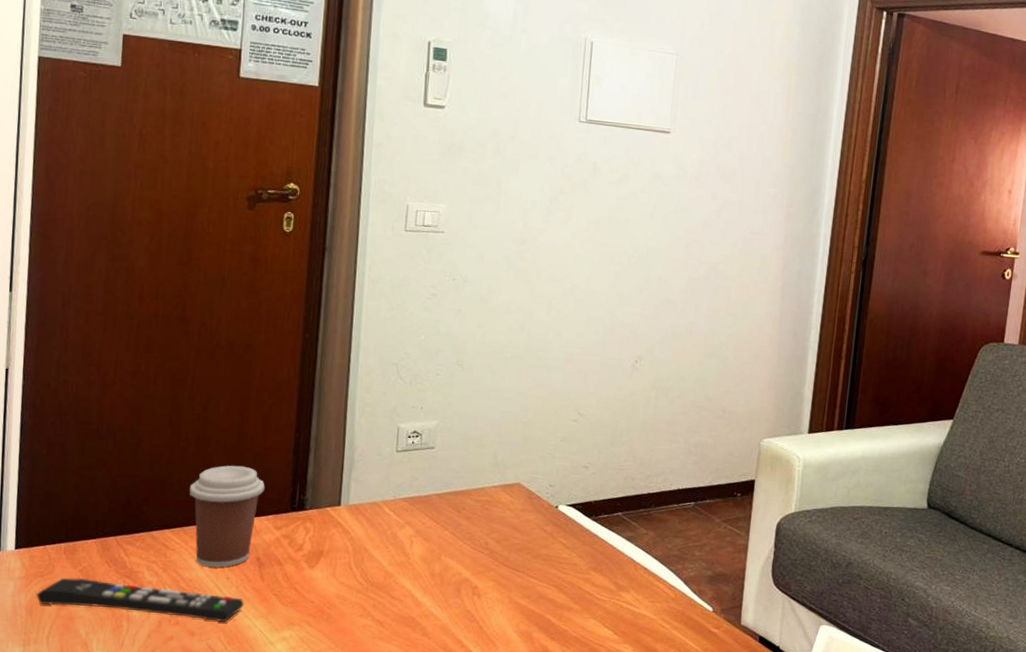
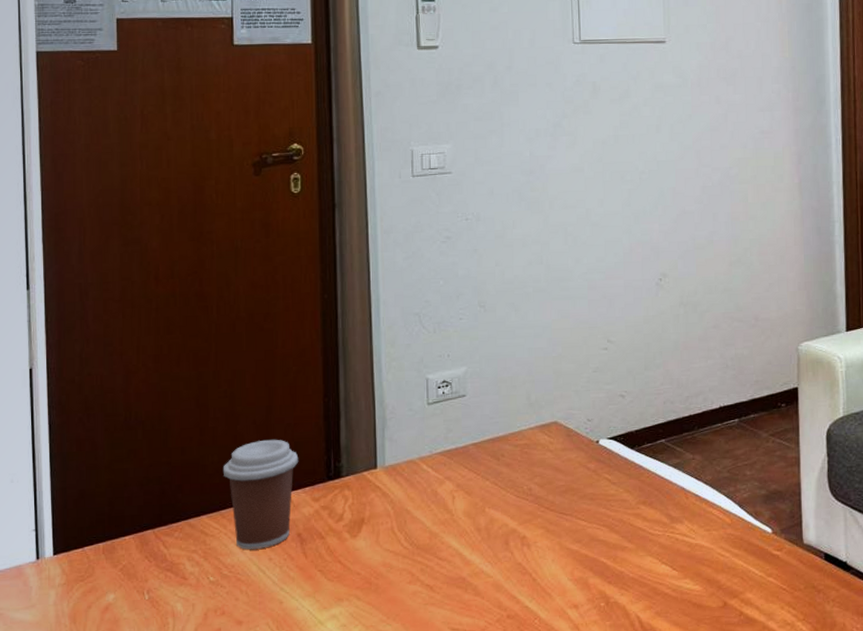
remote control: present [36,577,244,622] -> none [78,577,289,611]

